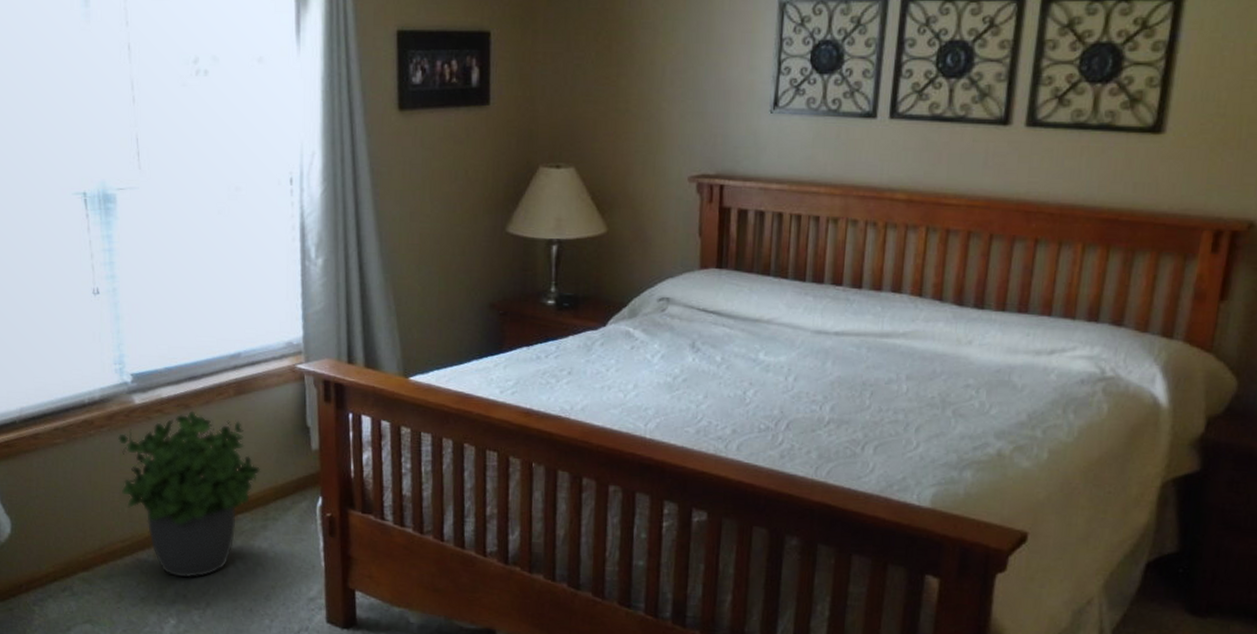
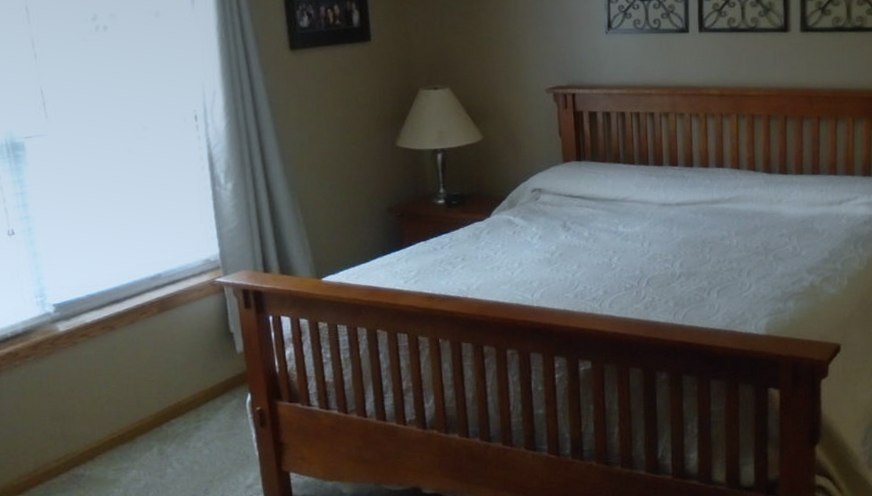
potted plant: present [118,410,260,578] -> none [45,331,189,486]

